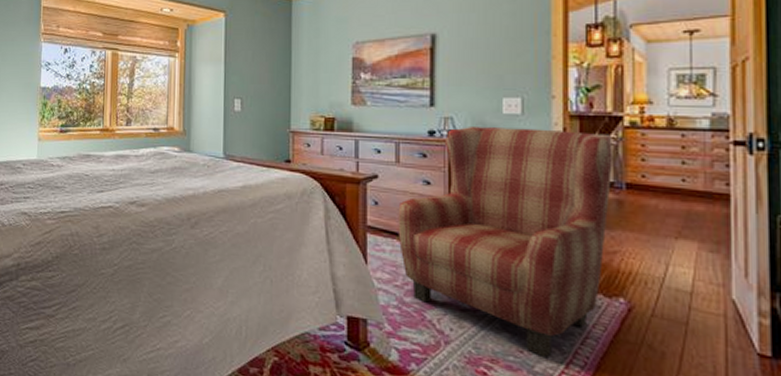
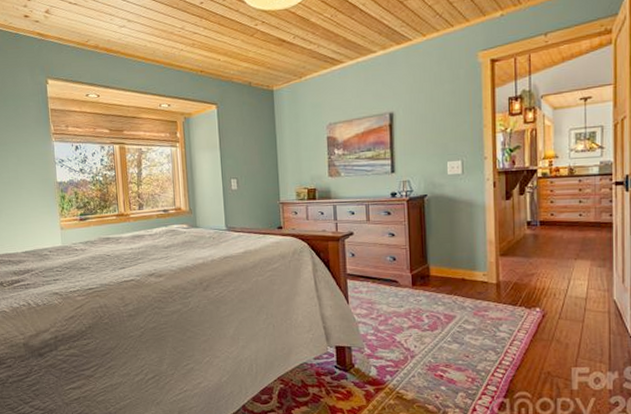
armchair: present [398,127,613,358] -> none [370,184,530,359]

